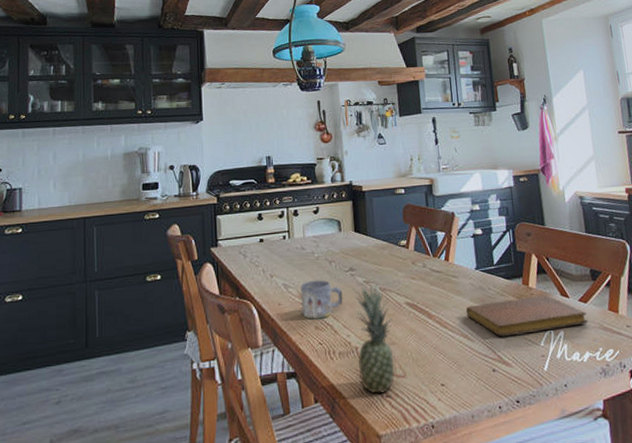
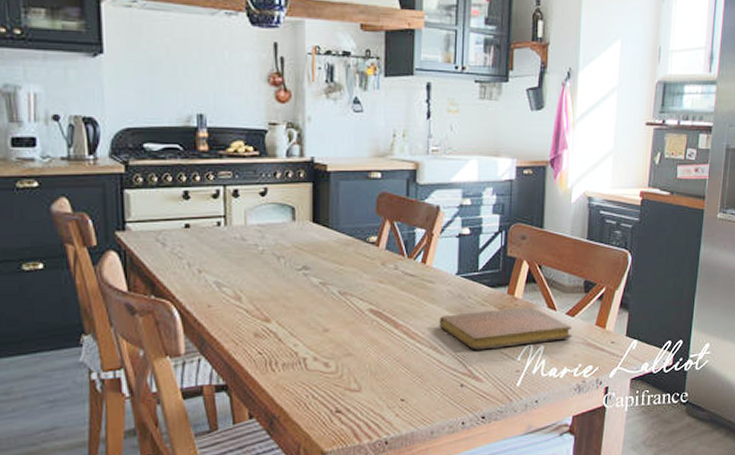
mug: present [300,280,343,320] -> none [238,278,292,325]
fruit: present [352,284,395,394] -> none [304,287,352,409]

